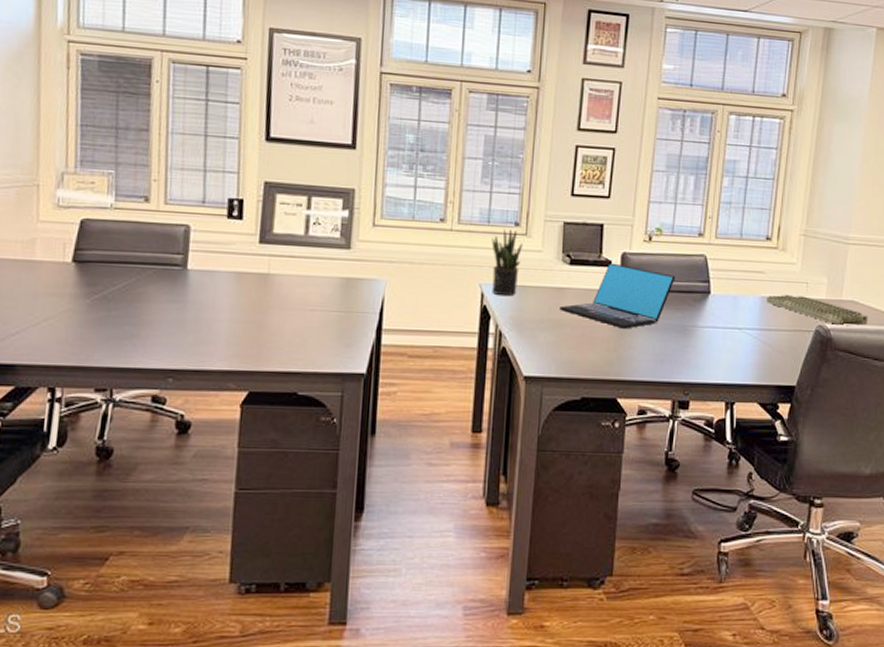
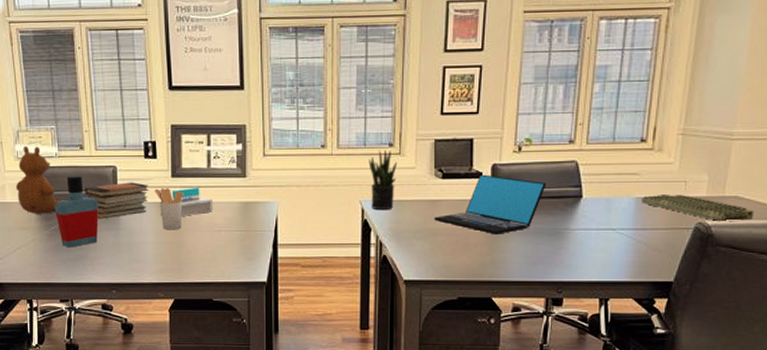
teddy bear: none [50,191,119,278] -> present [15,145,67,214]
bottle: none [101,232,162,323] -> present [55,175,99,248]
book stack: none [145,245,229,288] -> present [85,182,149,219]
utensil holder: none [236,255,273,307] -> present [155,188,184,230]
tissue box: none [240,256,308,292] -> present [160,187,213,218]

